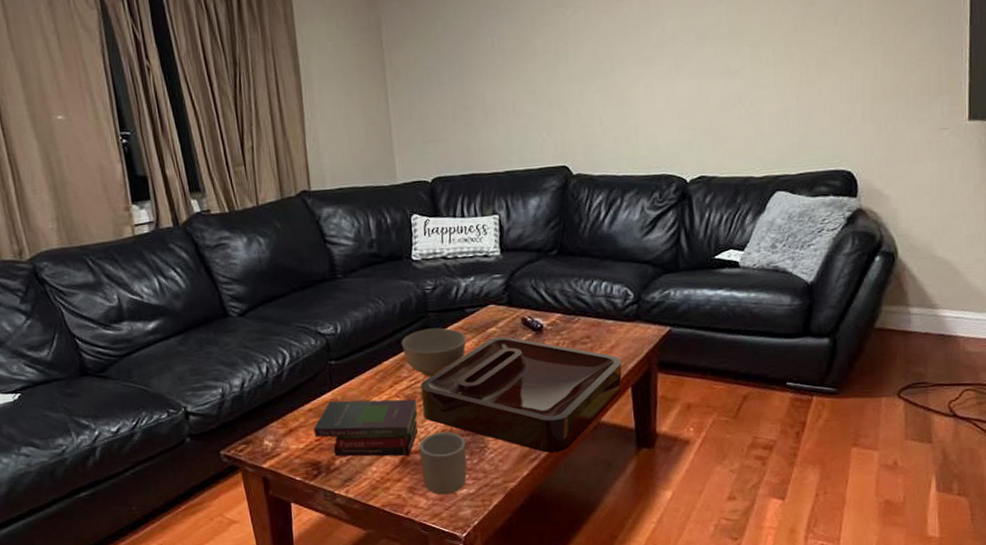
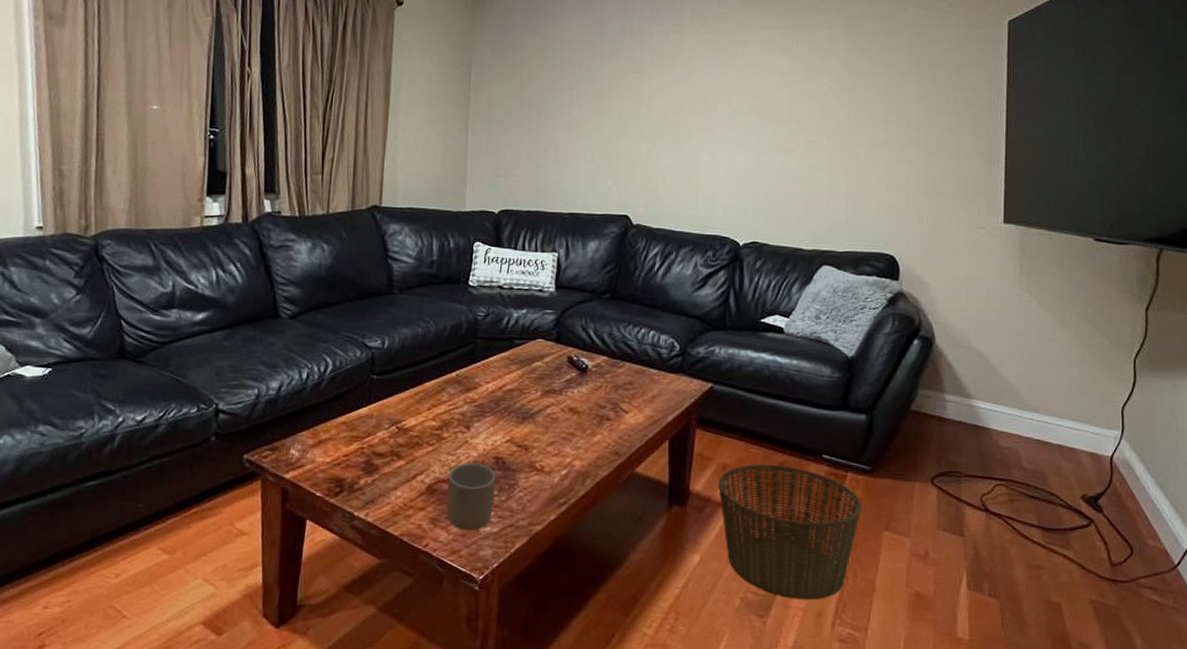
books: present [313,399,419,457] -> none [343,417,453,484]
bowl: present [401,328,467,377] -> none [446,355,511,404]
decorative tray: present [420,336,622,453] -> none [457,372,662,500]
basket: none [684,397,829,520] -> present [718,464,862,600]

